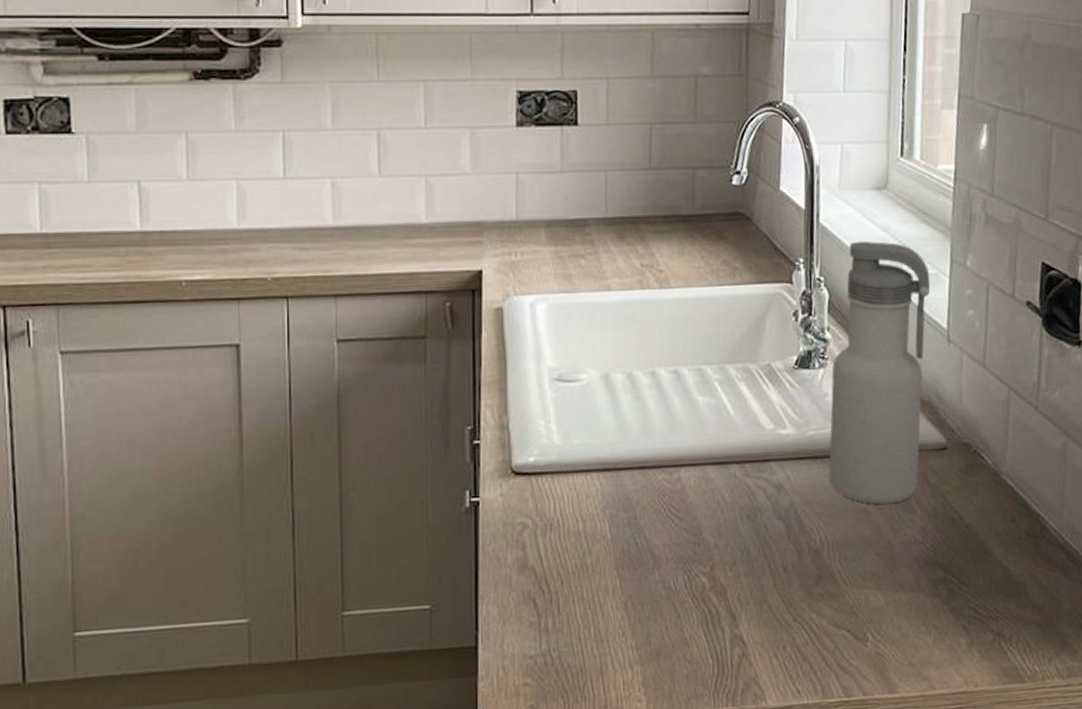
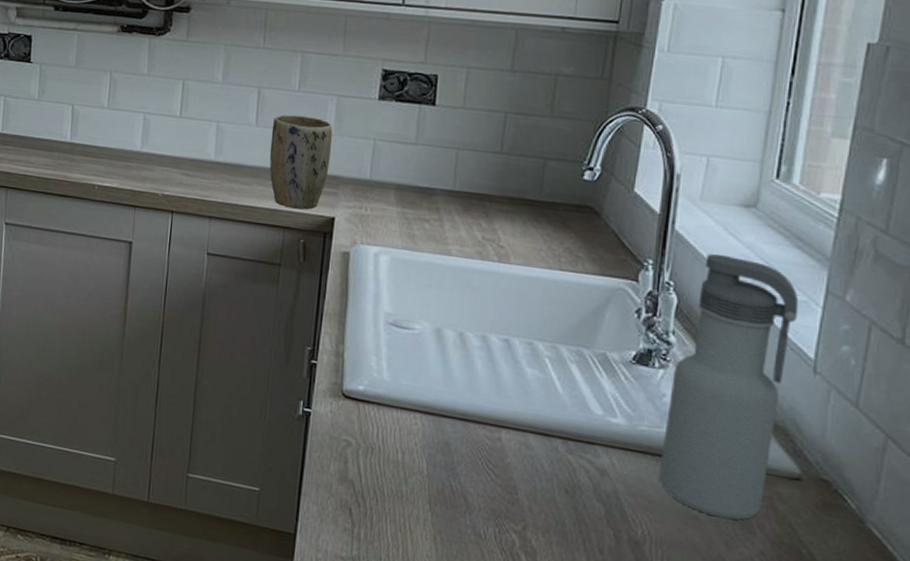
plant pot: none [398,156,470,268] -> present [269,114,333,210]

